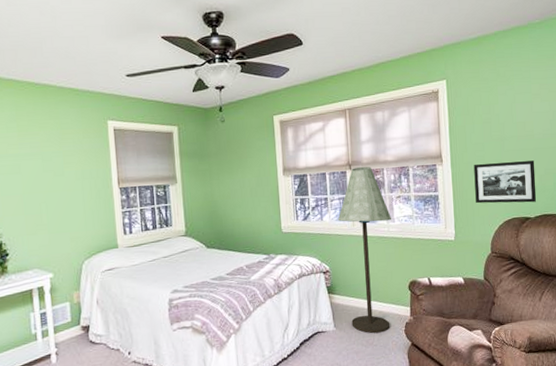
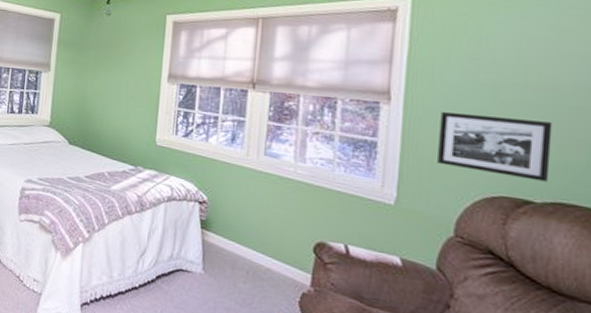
floor lamp: present [337,166,392,334] -> none [226,87,303,296]

